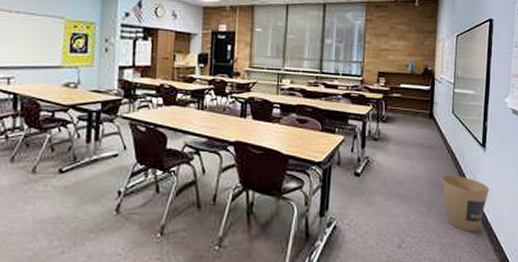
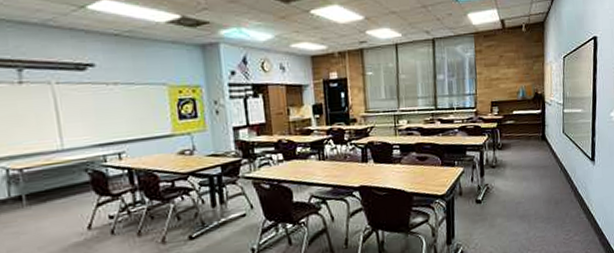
trash can: present [442,175,489,233] -> none [557,190,599,240]

